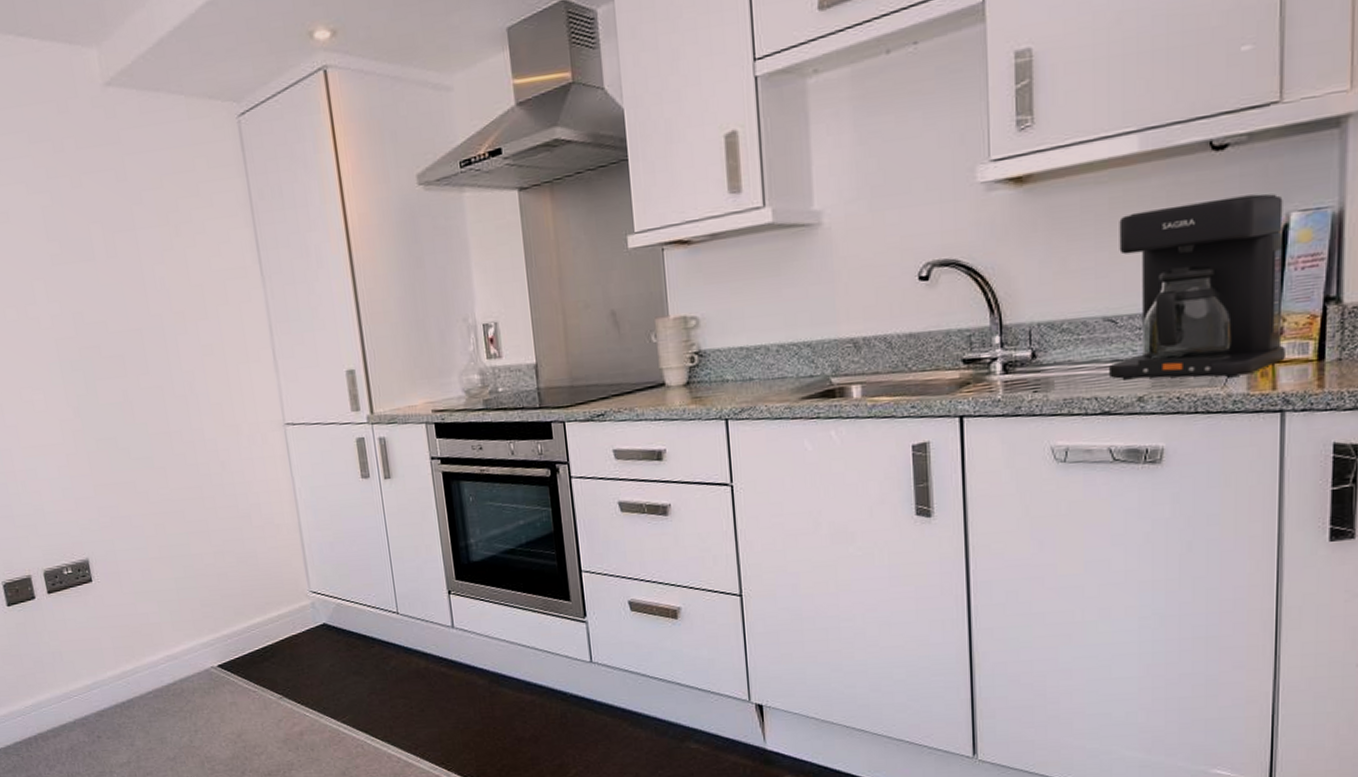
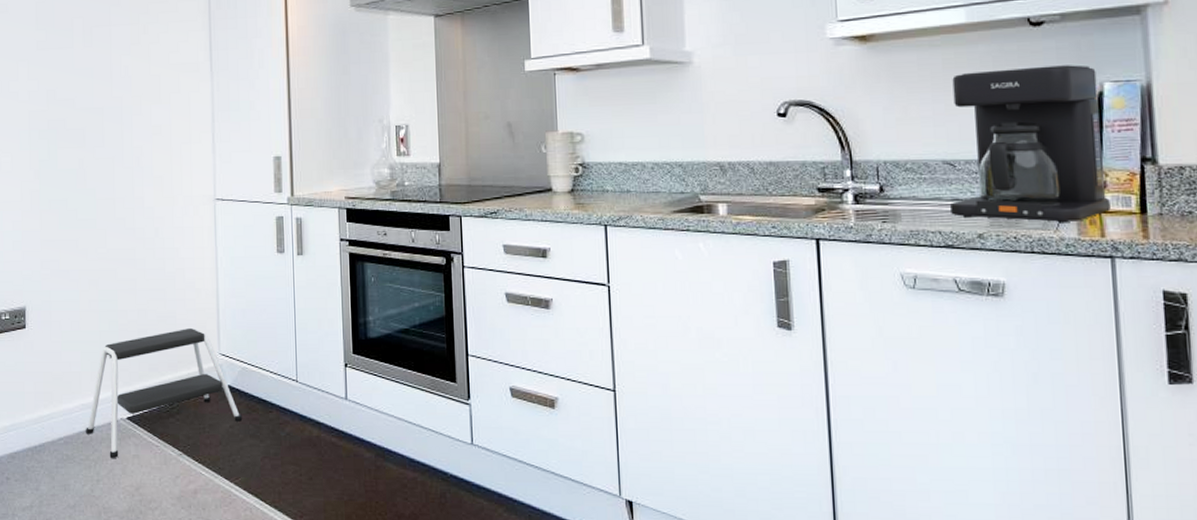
step stool: none [175,567,343,709] -> present [86,328,243,459]

